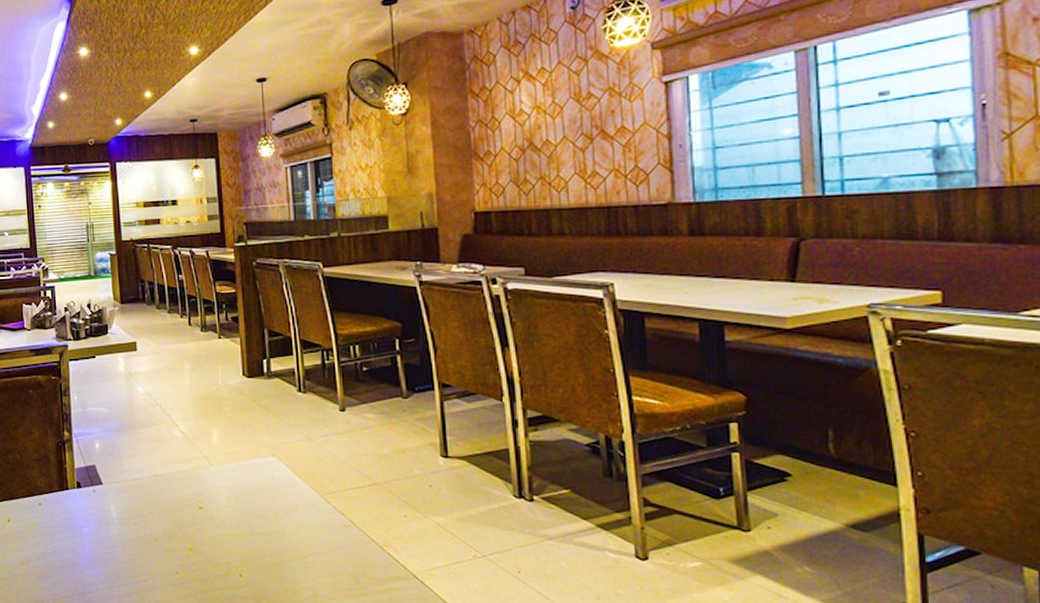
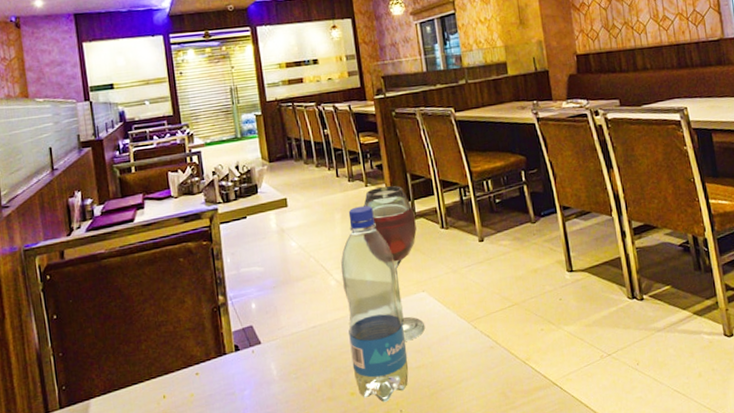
bottle: none [187,358,252,563] -> present [340,205,409,402]
wineglass: none [215,340,272,505] -> present [363,185,425,341]

